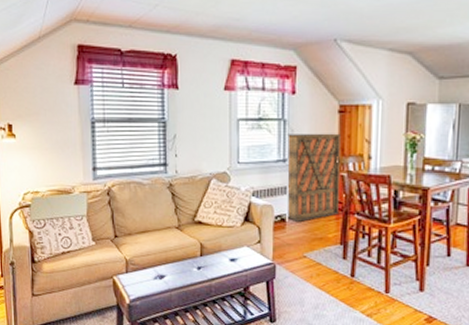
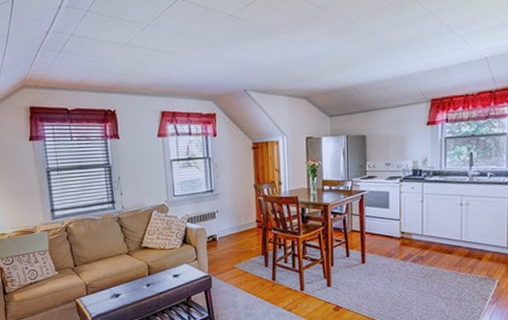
storage cabinet: present [286,133,340,222] -> none [213,165,259,240]

